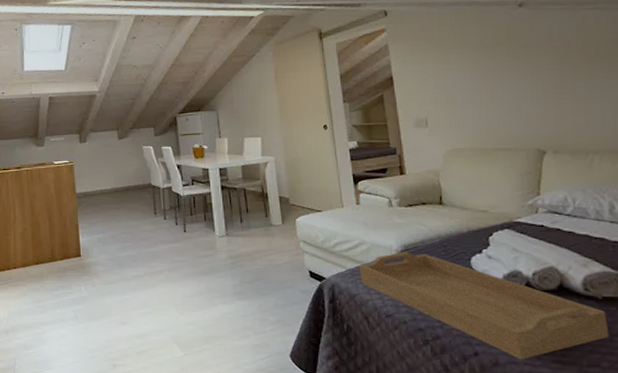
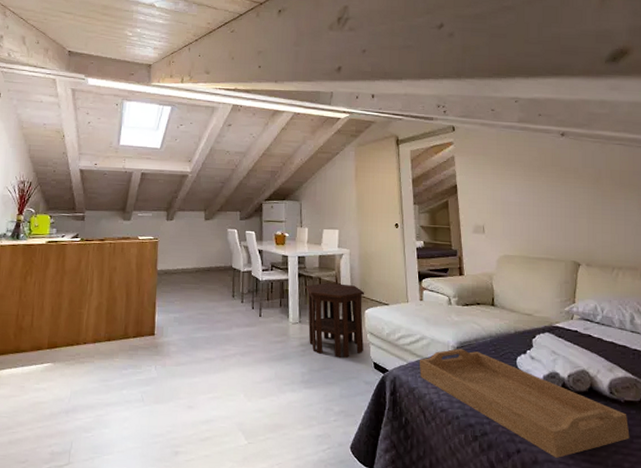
side table: none [230,193,297,268] -> present [305,283,365,358]

